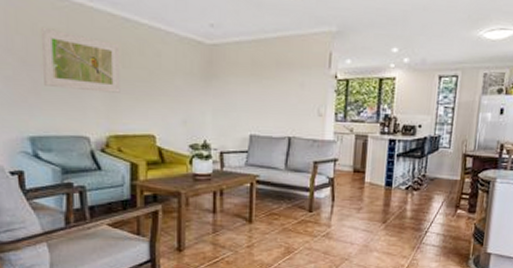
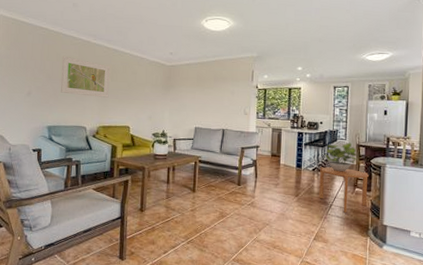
side table: none [412,184,476,240] -> present [319,167,370,213]
potted plant: none [421,152,464,190] -> present [324,142,358,172]

